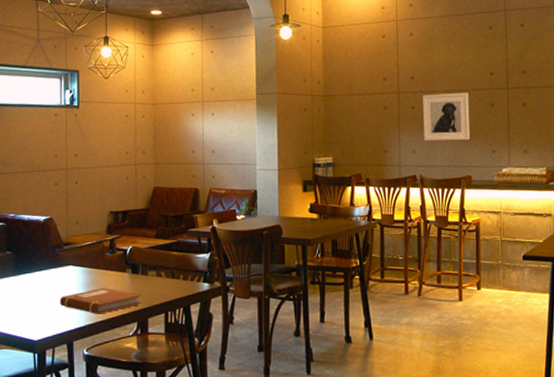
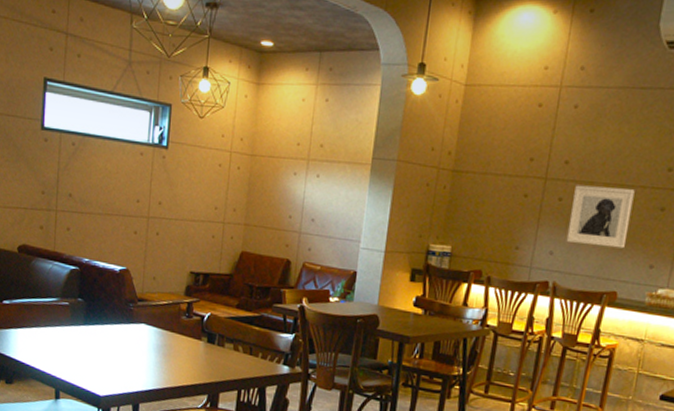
notebook: present [59,288,142,314] -> none [128,352,216,381]

